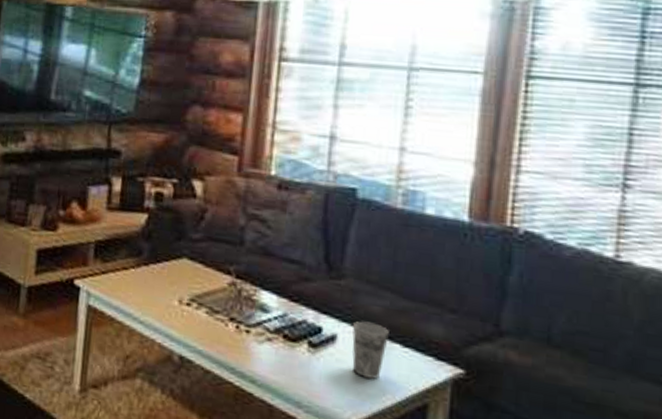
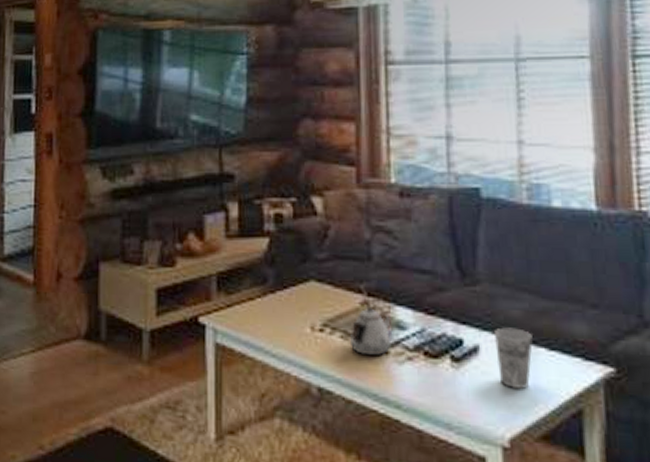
teapot: none [214,288,257,334] -> present [349,307,392,356]

